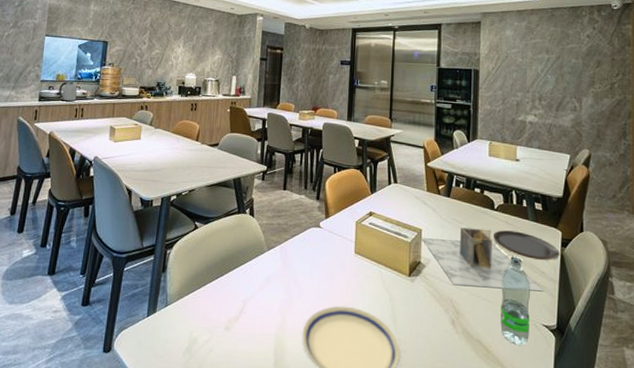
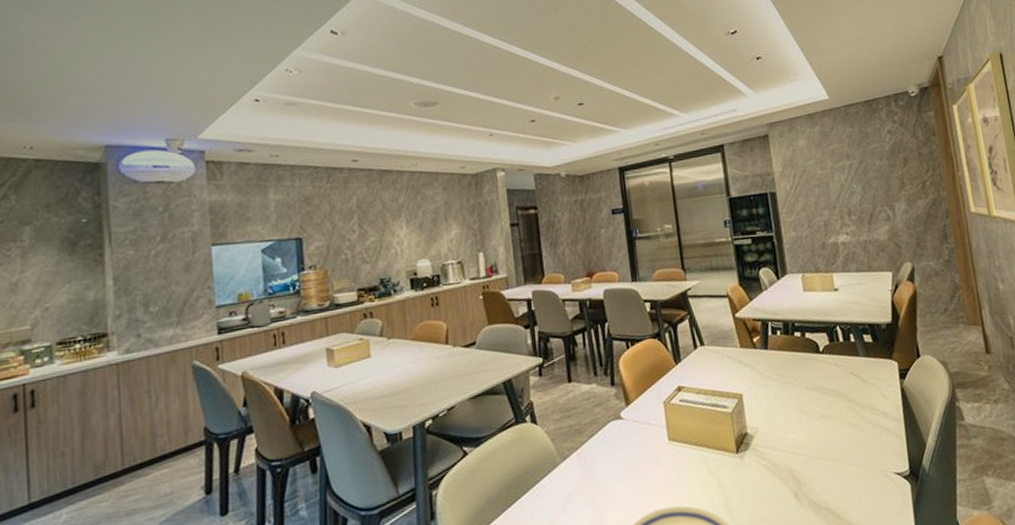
napkin holder: present [421,227,544,292] -> none [743,376,890,451]
plate: present [494,230,559,260] -> none [824,372,899,401]
bottle: present [500,256,530,346] -> none [841,401,882,504]

